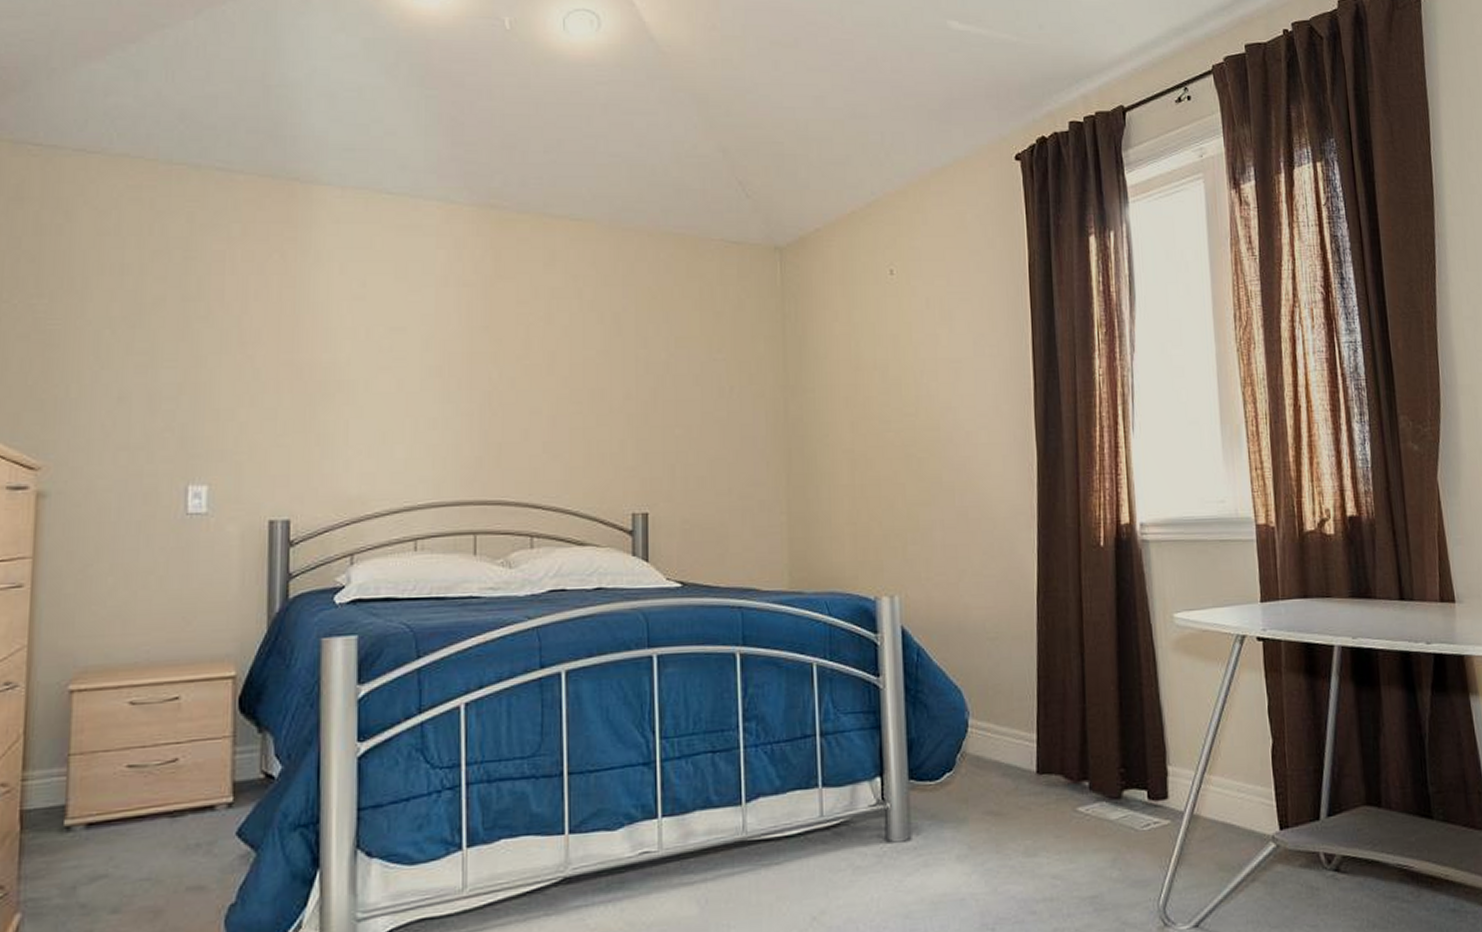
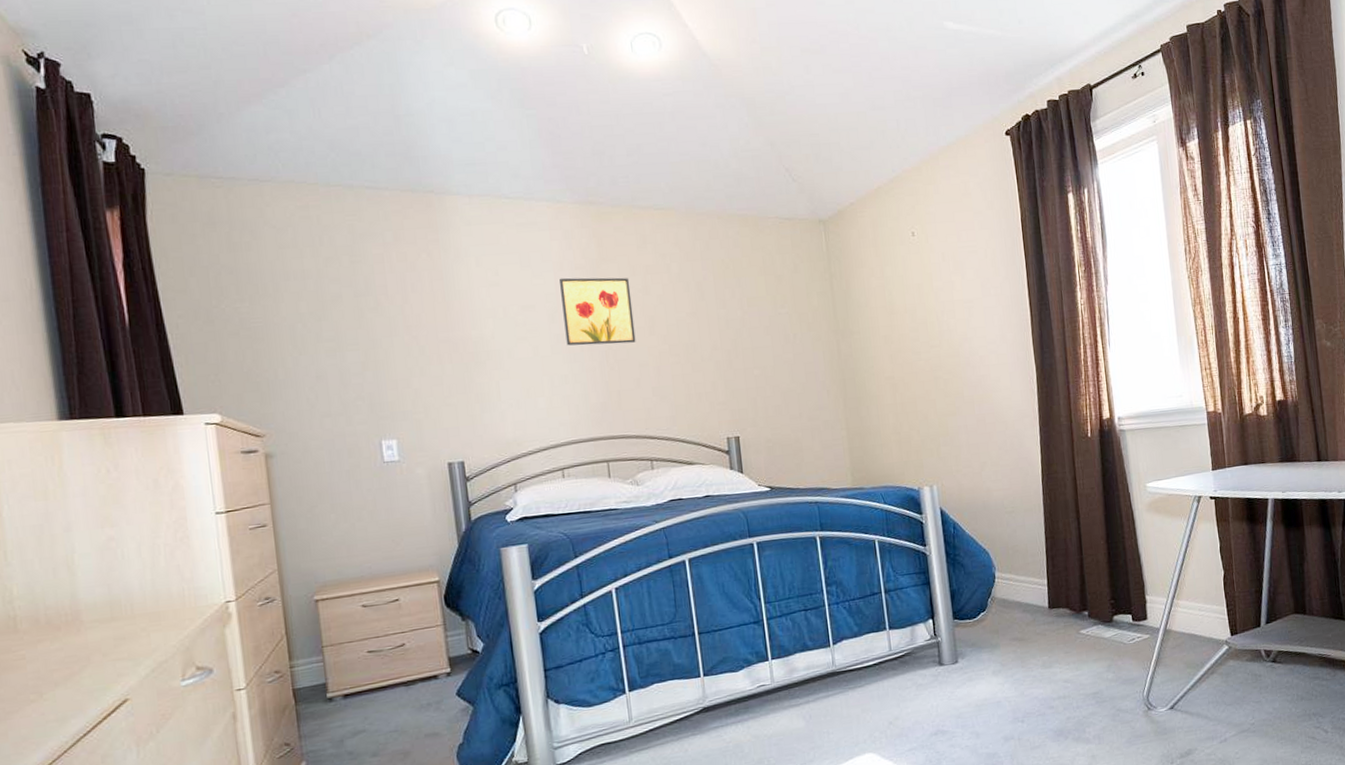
wall art: none [440,296,529,383] -> present [559,277,636,346]

